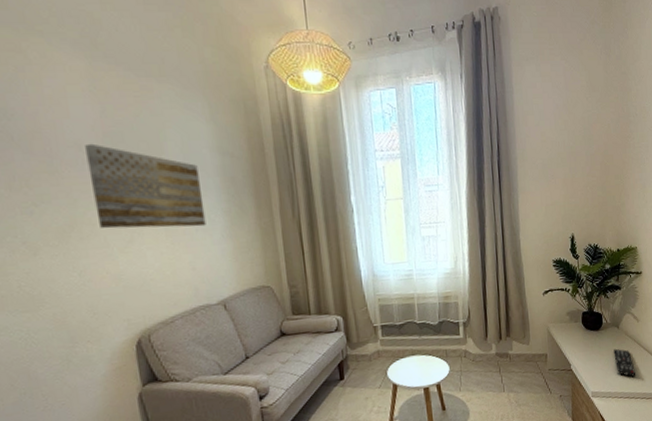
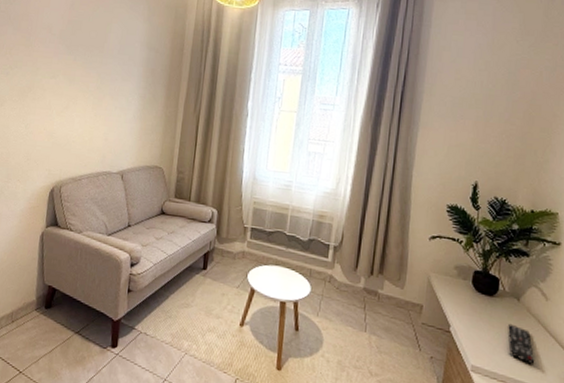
wall art: present [85,143,206,229] -> none [48,27,129,106]

